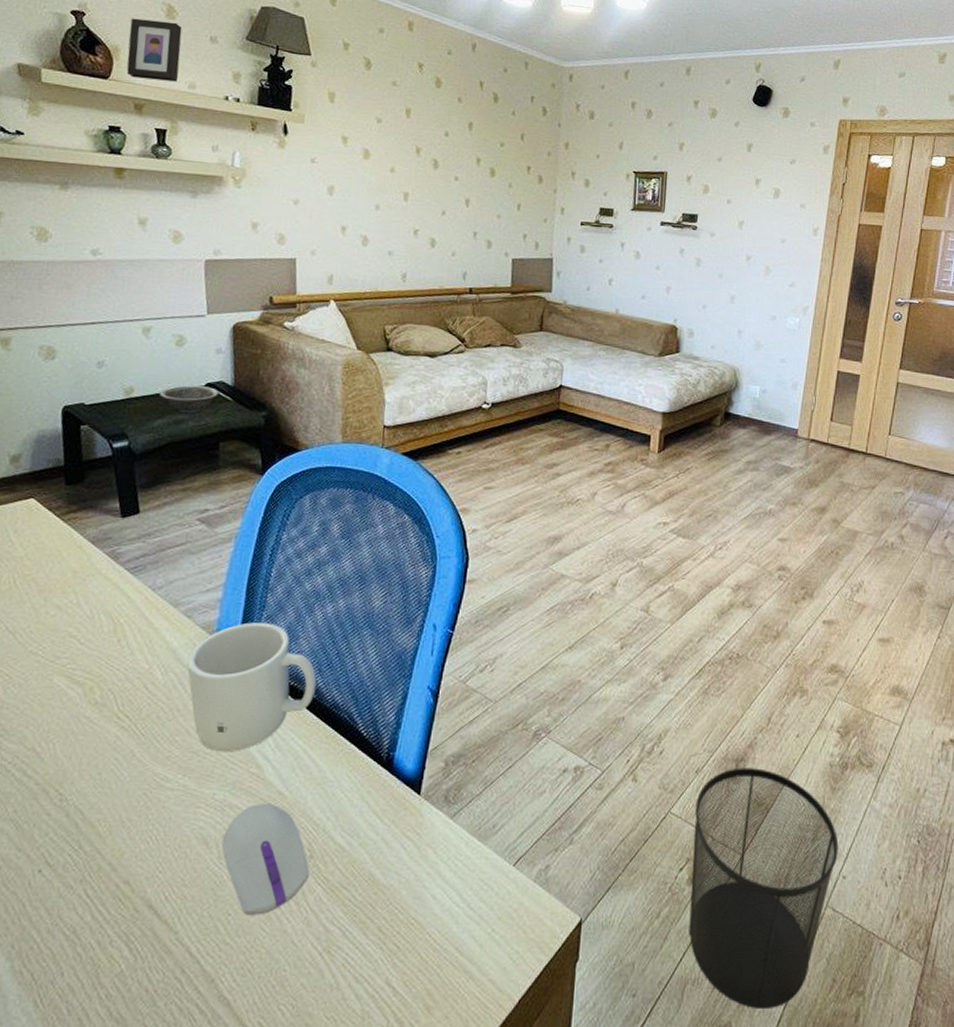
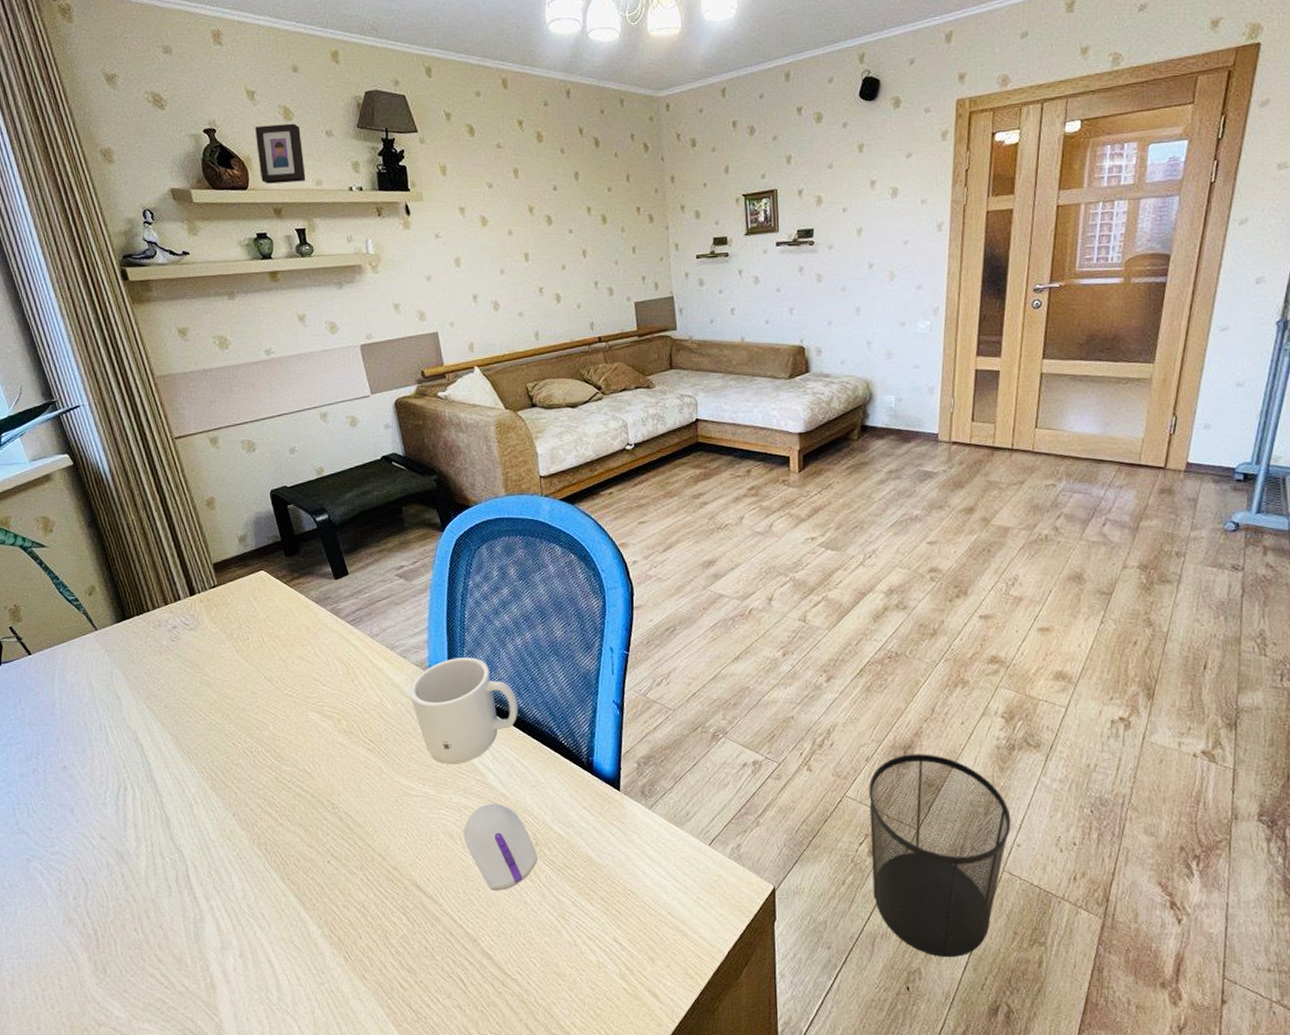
decorative bowl: present [159,385,220,415] -> none [345,459,394,486]

